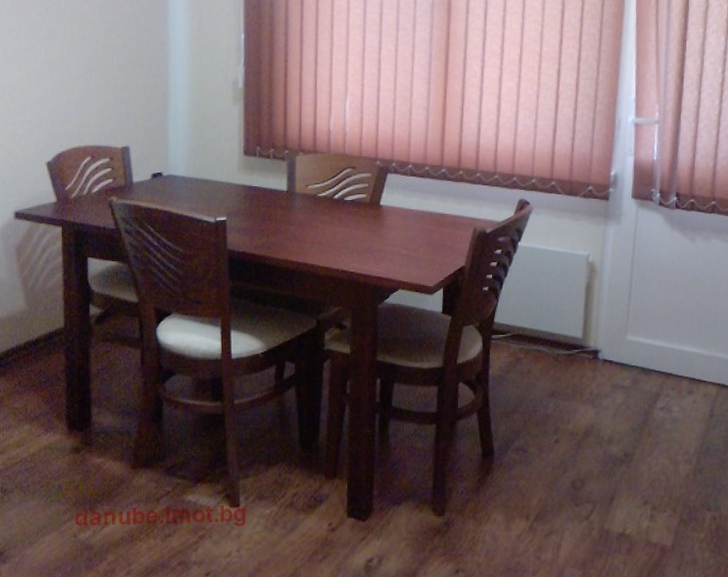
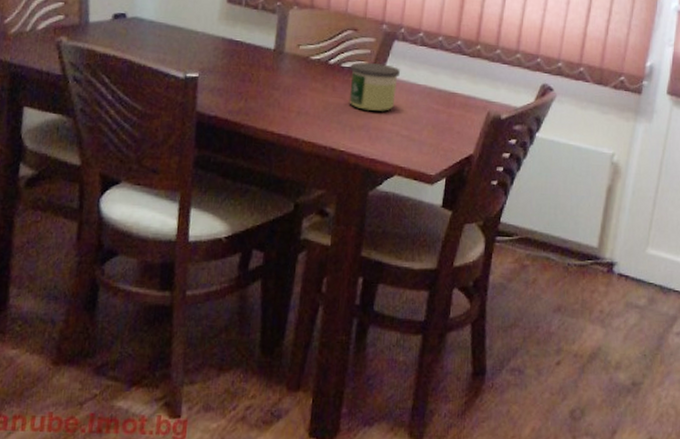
candle: none [352,194,395,237] -> present [349,61,400,112]

